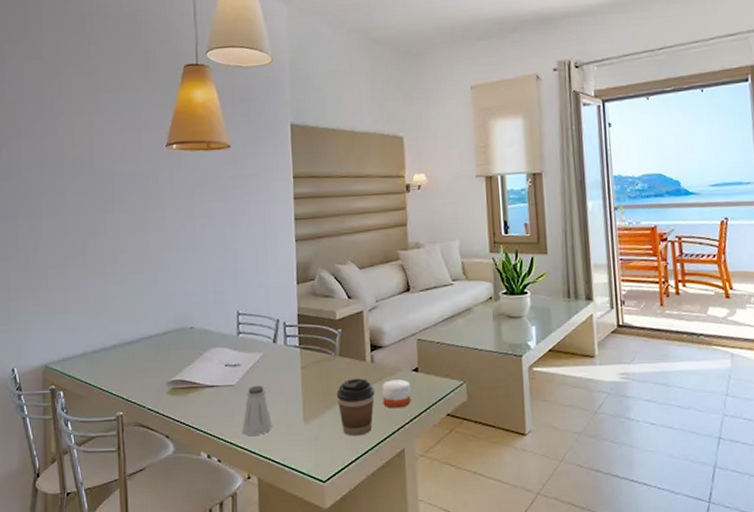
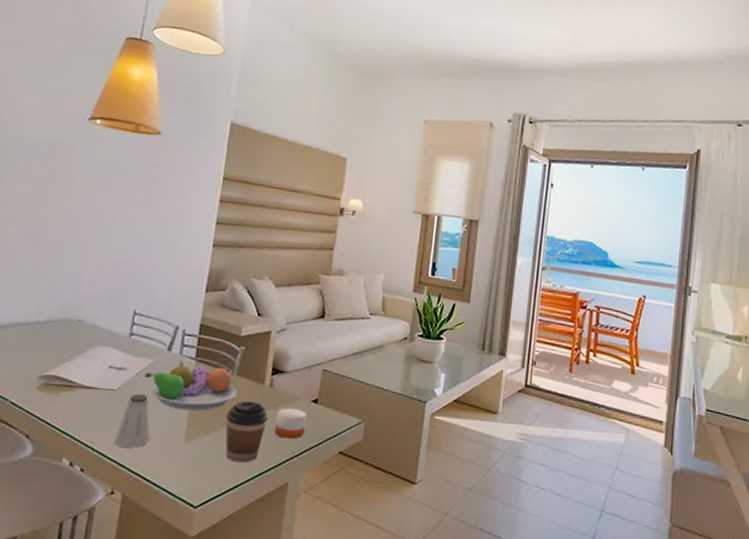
fruit bowl: none [258,350,343,395] -> present [145,360,238,411]

